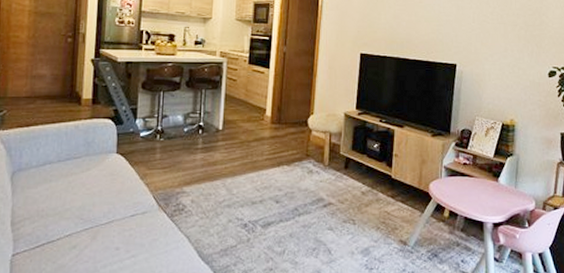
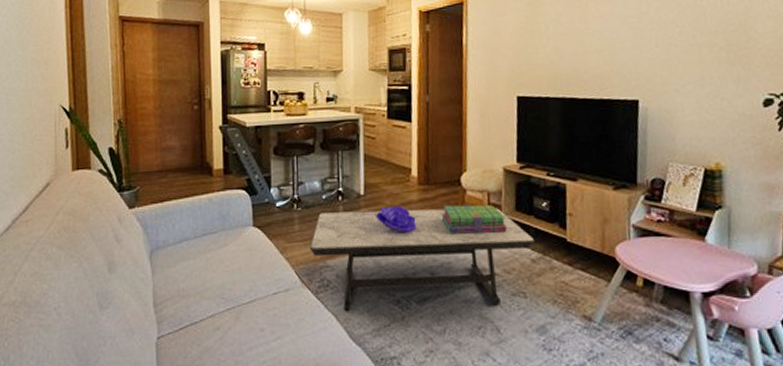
coffee table: none [168,144,366,234] -> present [309,208,535,312]
decorative bowl: none [230,140,268,165] -> present [374,205,418,233]
stack of books: none [289,143,343,168] -> present [441,204,507,234]

